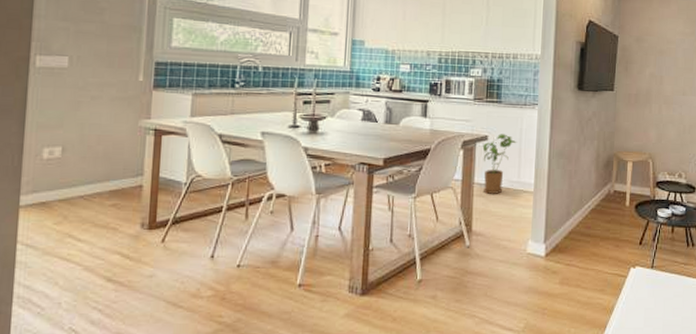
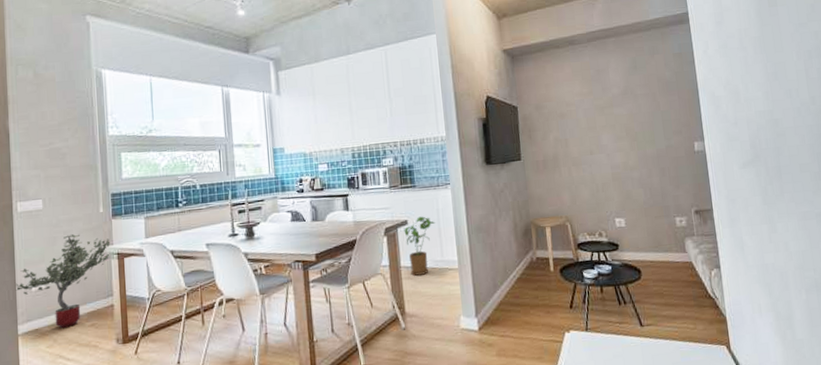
potted tree: none [21,101,148,205] -> present [15,234,111,329]

